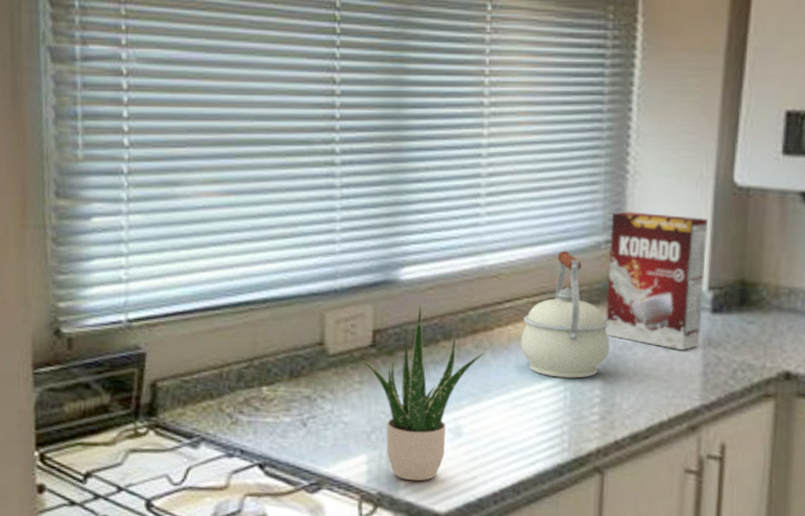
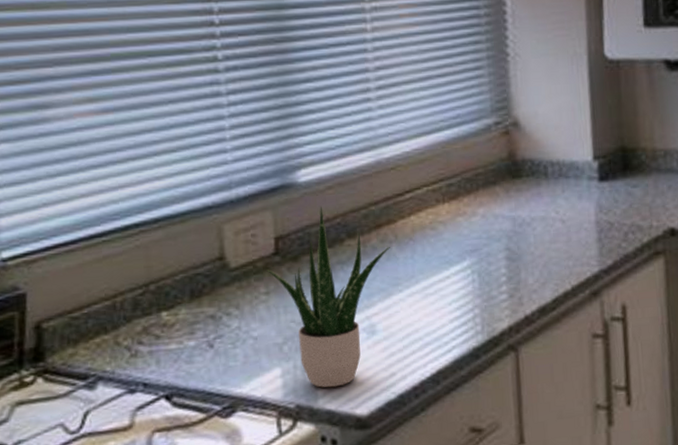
kettle: present [520,250,610,379] -> none [424,136,510,262]
cereal box: present [605,211,708,350] -> none [498,92,592,220]

